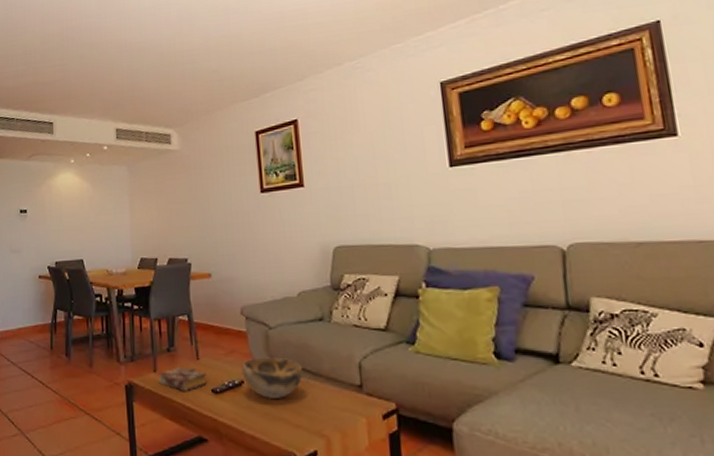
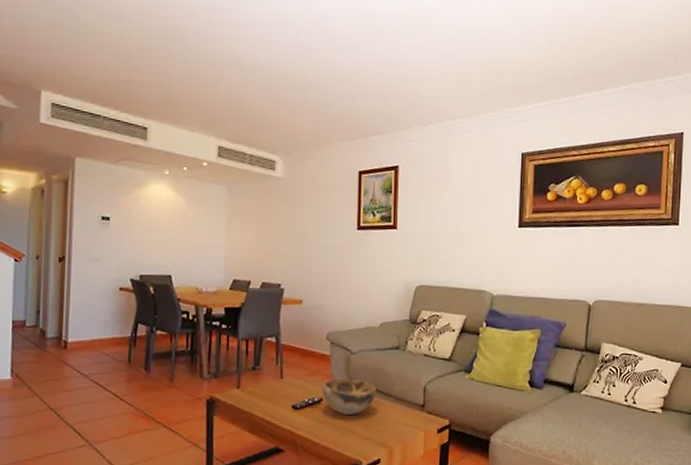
book: present [159,367,207,392] -> none [242,385,288,408]

